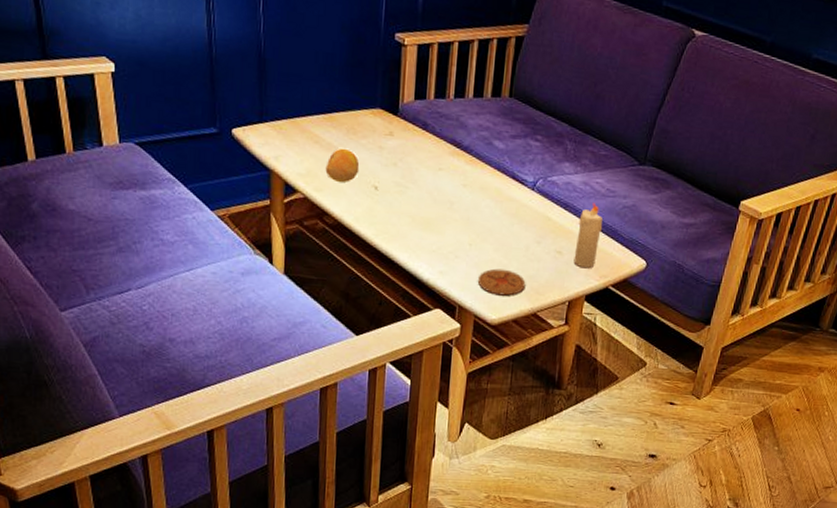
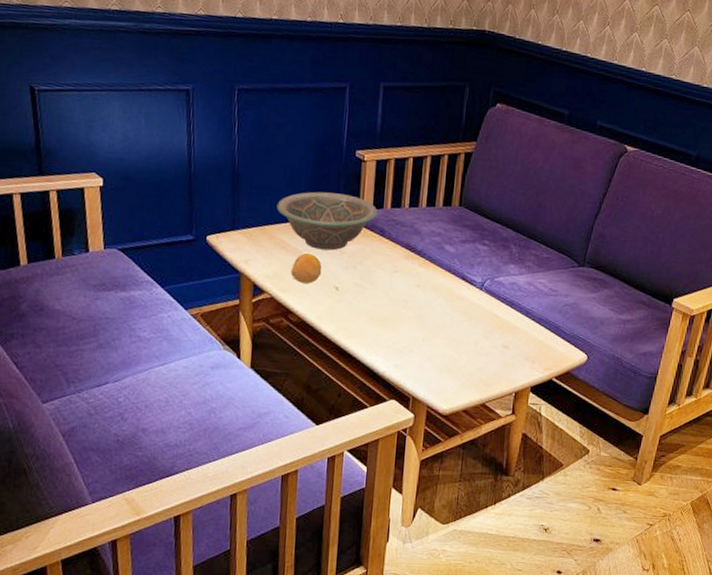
decorative bowl: none [308,79,420,146] -> present [276,191,378,251]
coaster: present [477,268,526,296] -> none [430,362,475,388]
candle: present [573,203,603,269] -> none [519,301,546,362]

